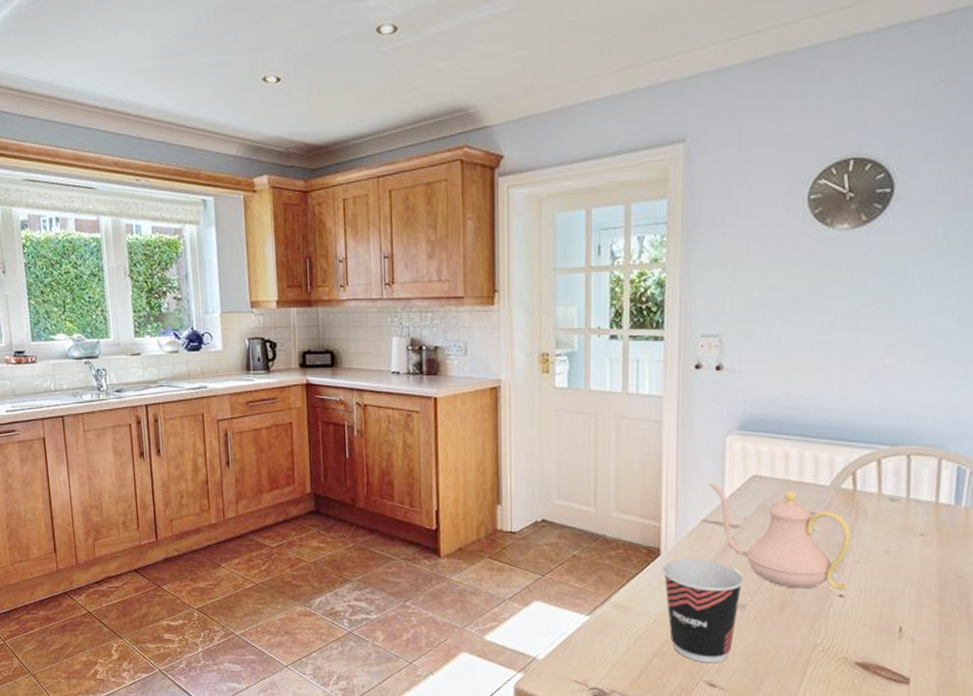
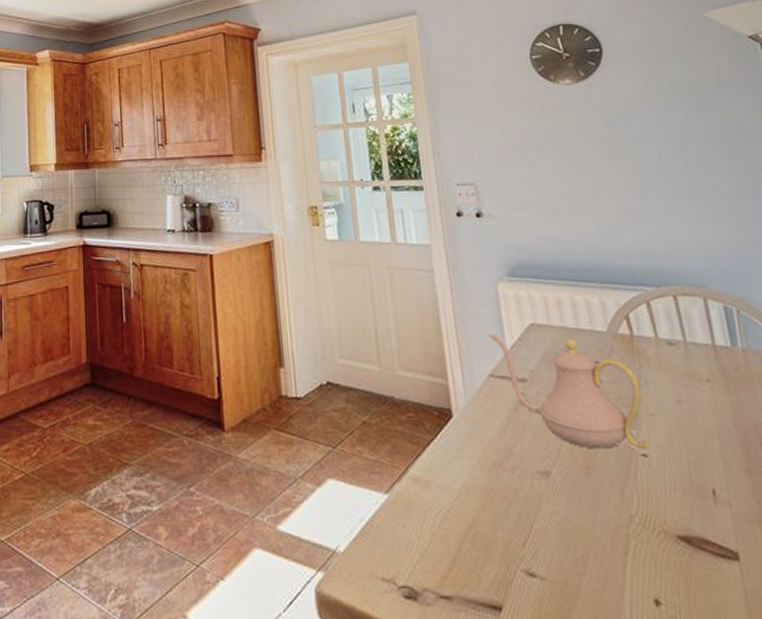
cup: present [662,559,744,663] -> none [457,420,545,547]

